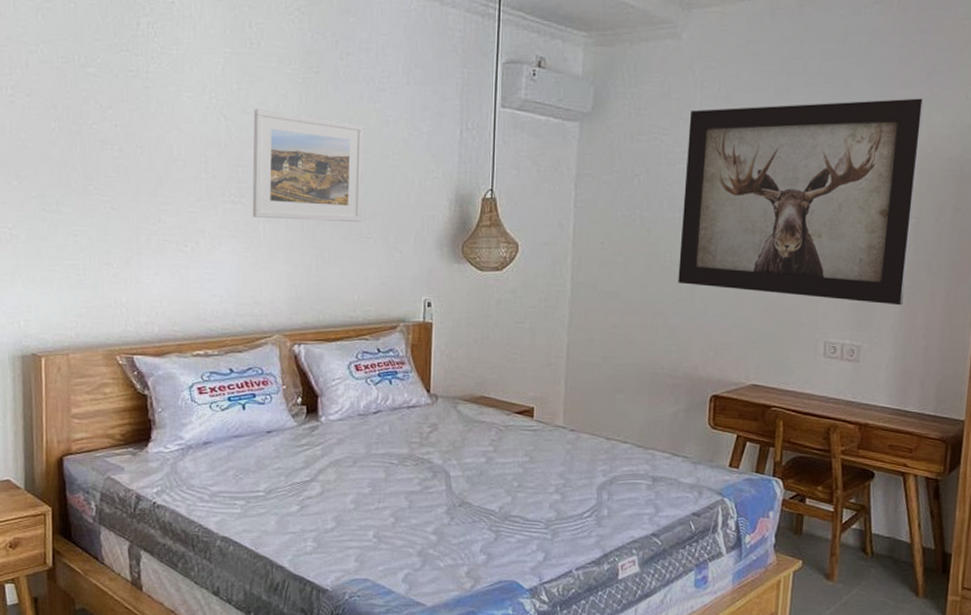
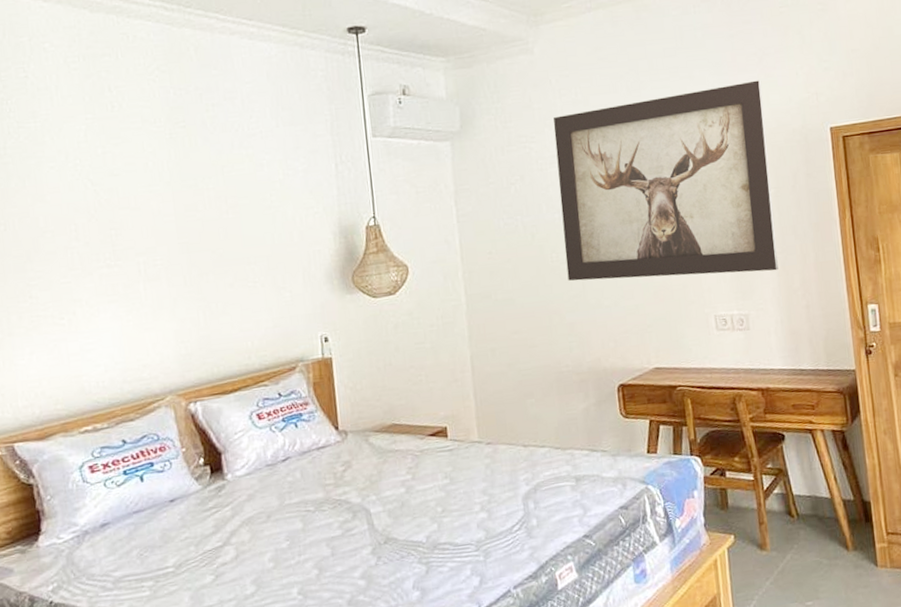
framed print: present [252,109,364,222] -> none [122,169,246,279]

